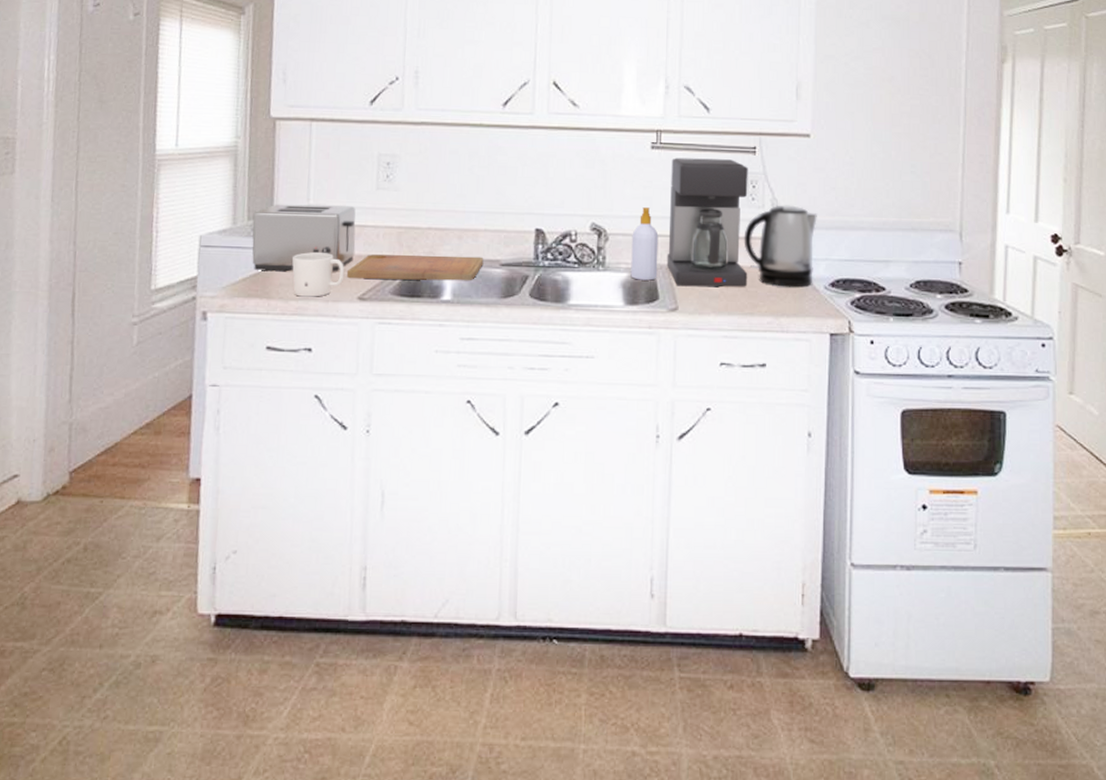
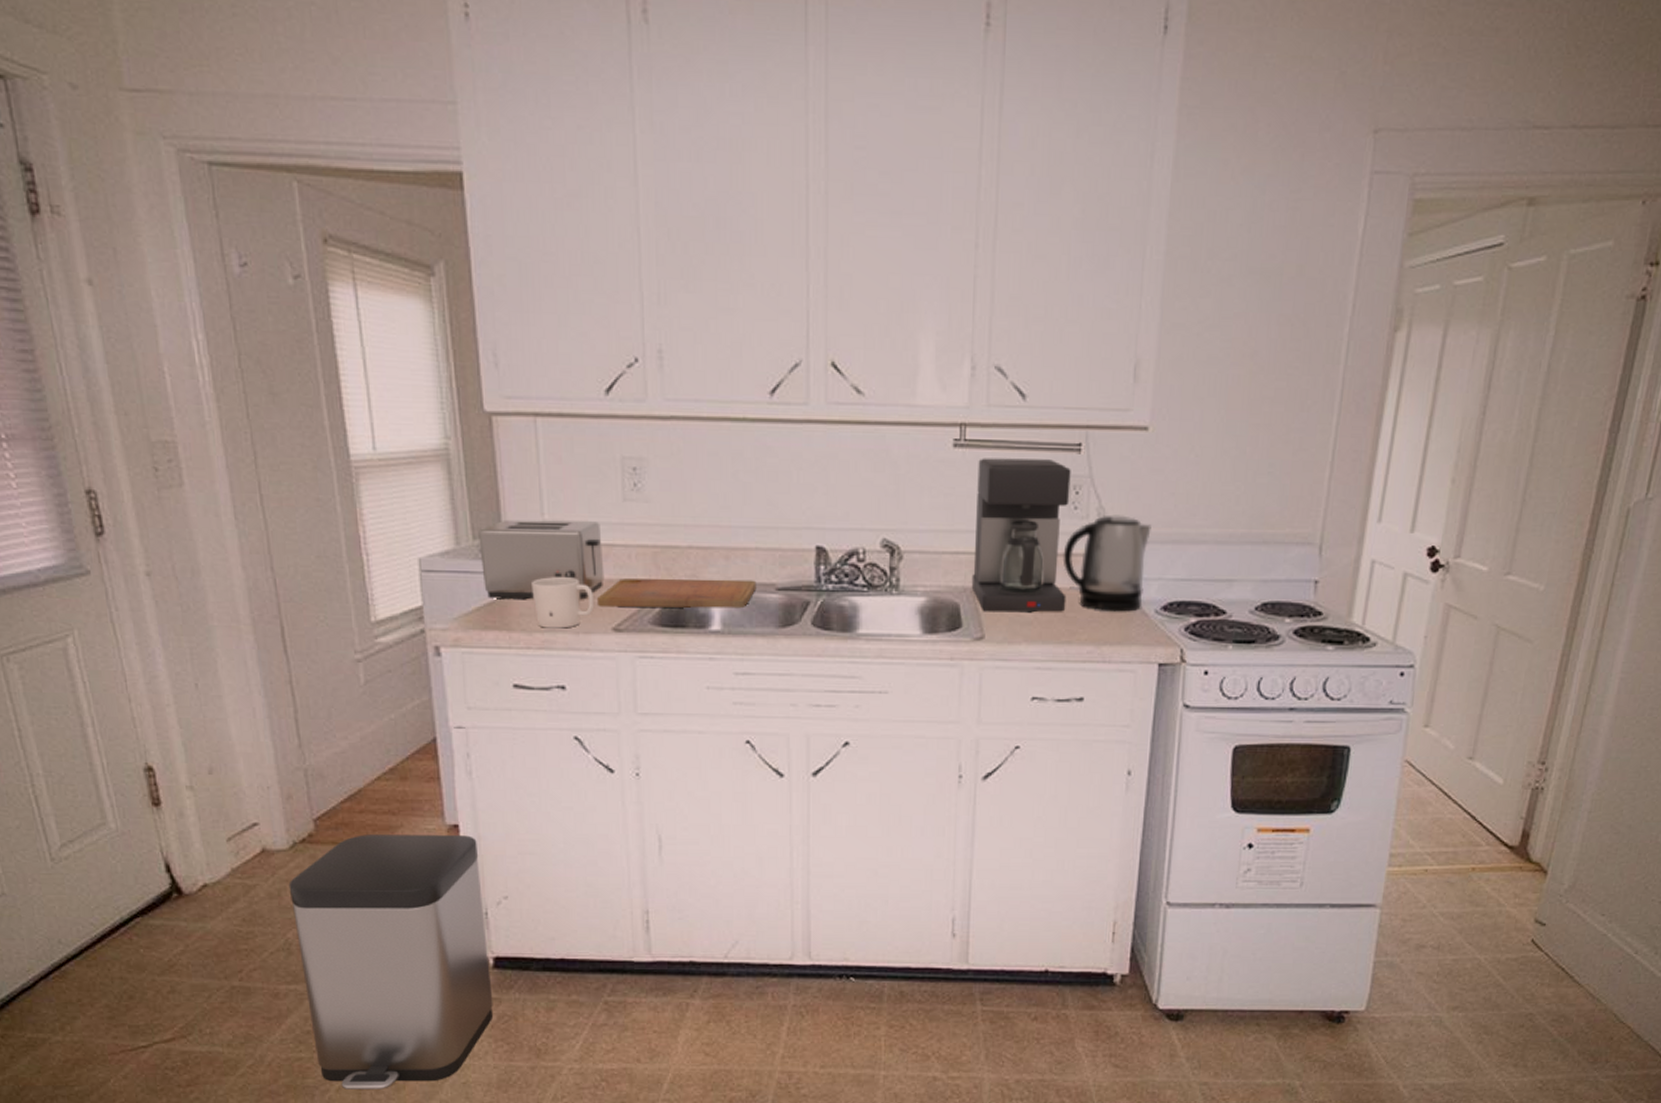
pedal bin: none [28,487,215,760] -> present [288,835,493,1089]
soap bottle: present [631,207,659,281] -> none [929,519,962,606]

